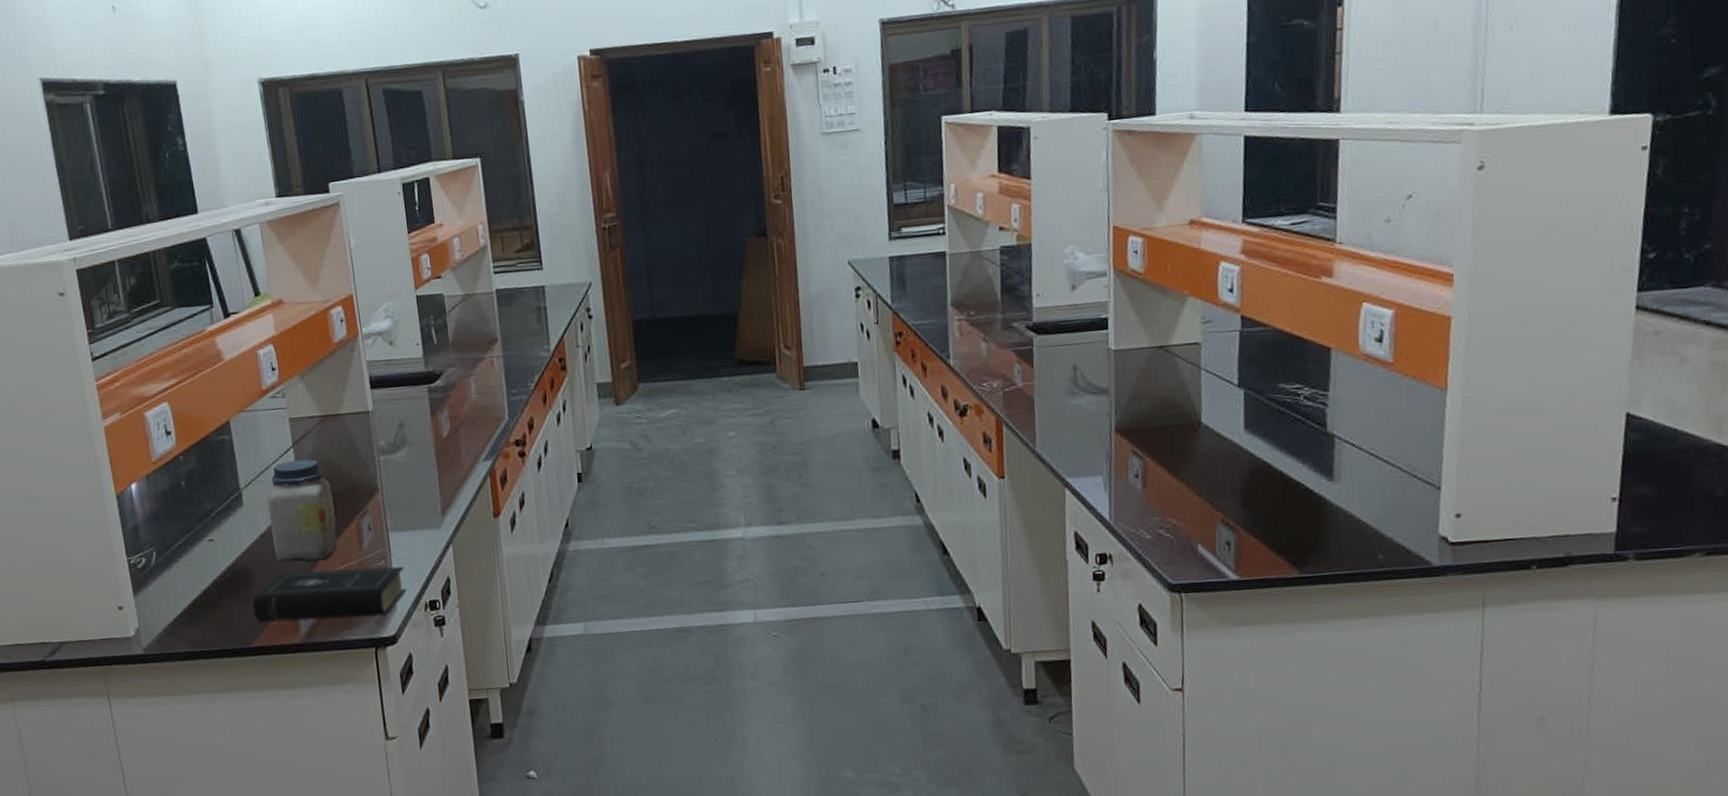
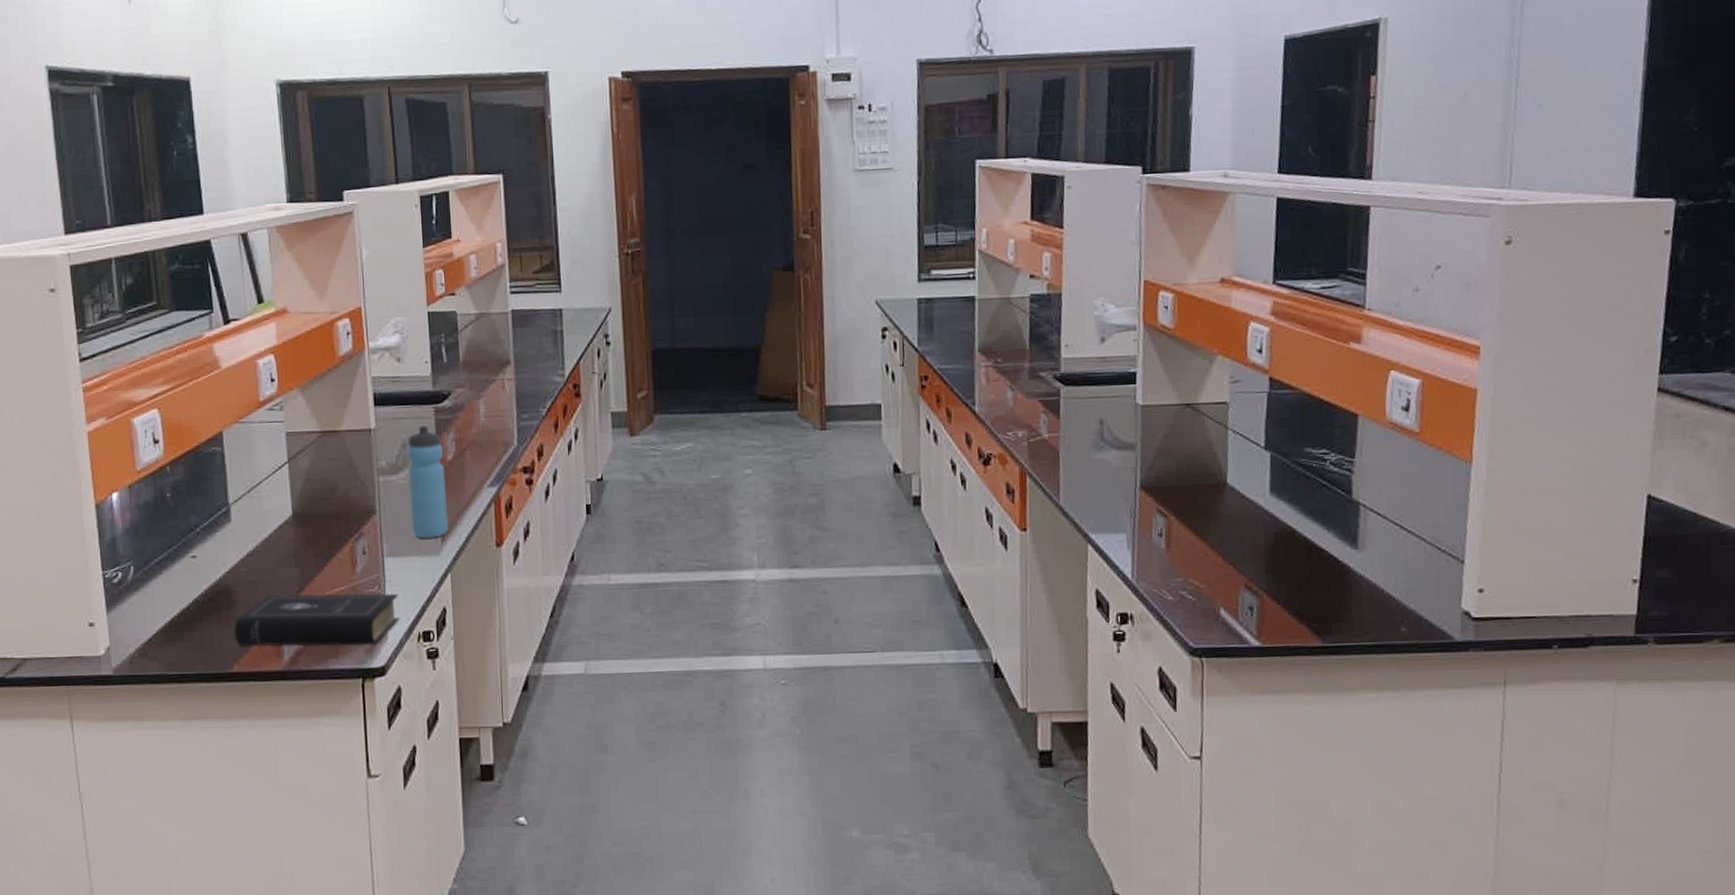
jar: present [267,459,338,562] -> none [256,476,329,585]
water bottle: none [404,404,448,513] -> present [407,424,449,539]

